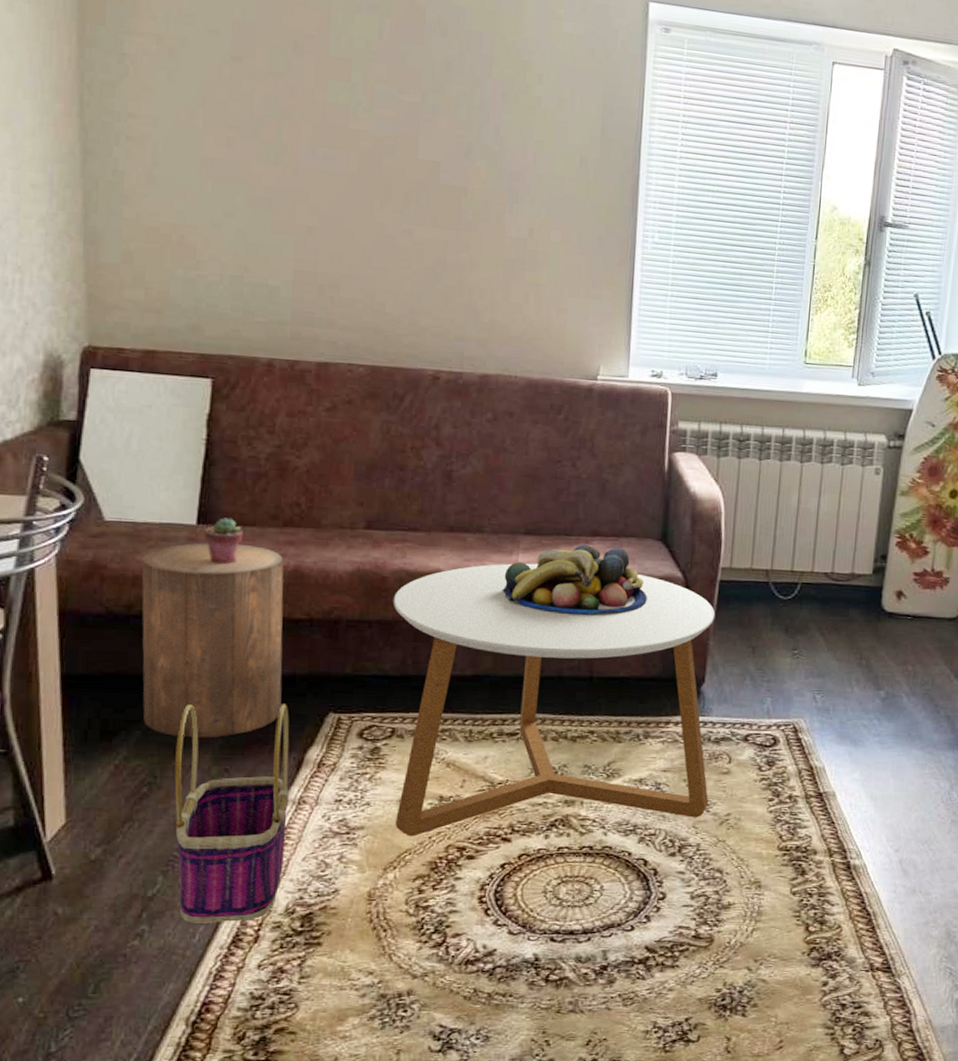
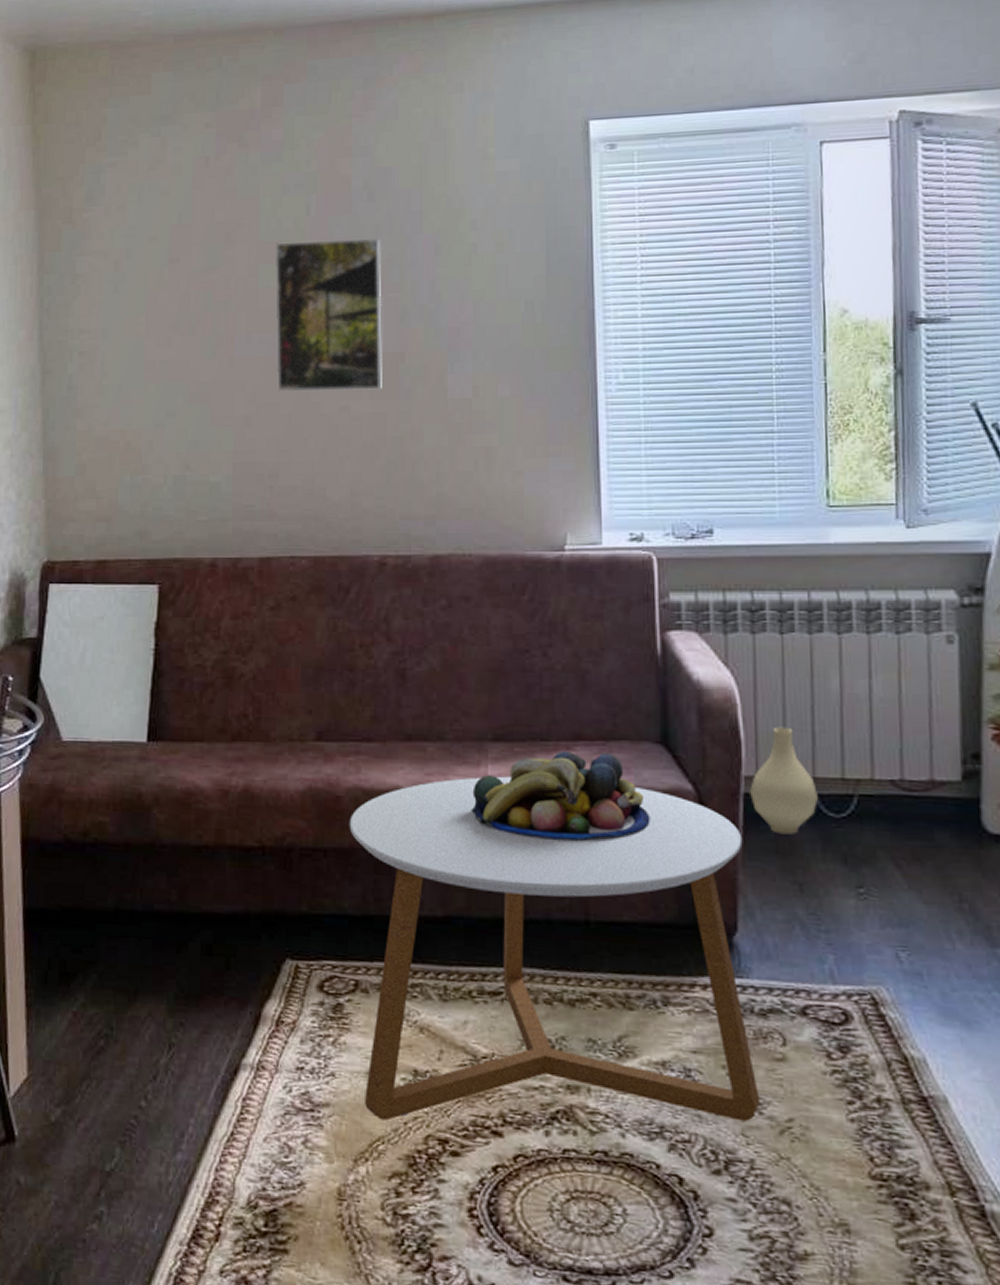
stool: present [141,543,284,738] -> none [96,762,236,985]
basket: present [174,703,290,923] -> none [130,944,248,1212]
potted succulent: present [204,517,244,565] -> none [154,733,192,786]
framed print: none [341,60,451,219] -> present [274,239,382,392]
vase: none [724,531,773,612] -> present [750,726,818,835]

